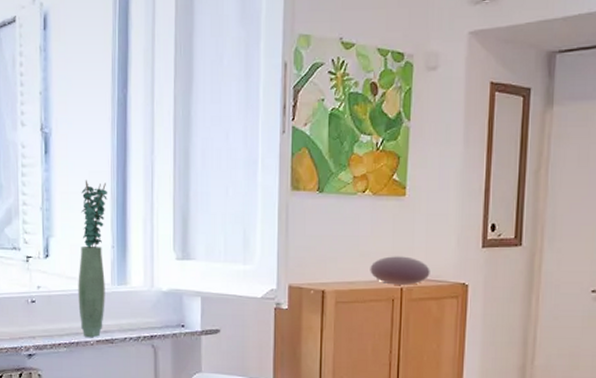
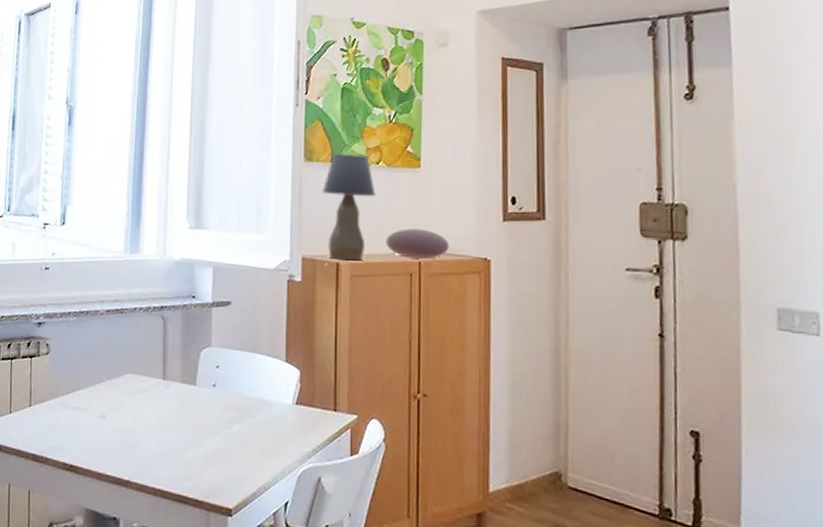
vase: present [78,180,107,337] -> none [90,150,125,306]
table lamp: none [308,180,362,288] -> present [322,152,377,261]

